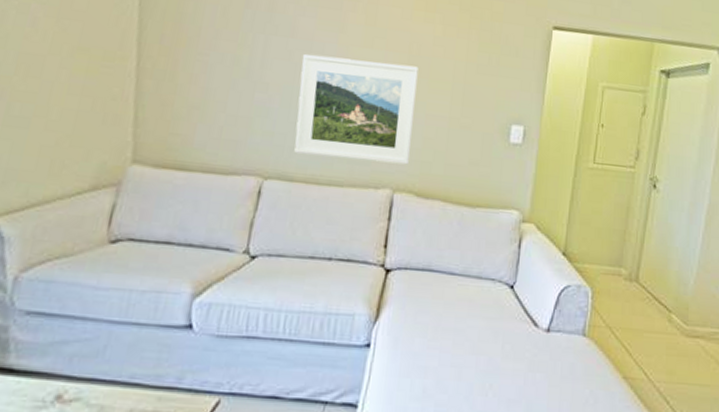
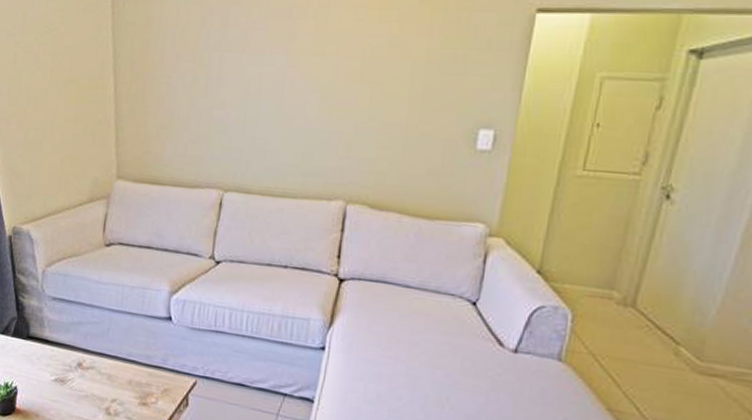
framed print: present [294,54,419,165] -> none [250,68,373,176]

